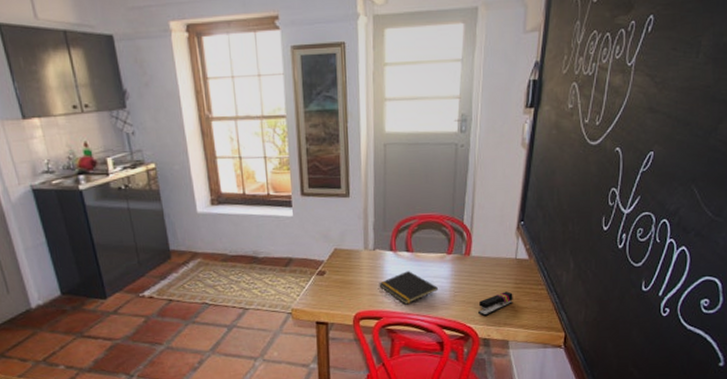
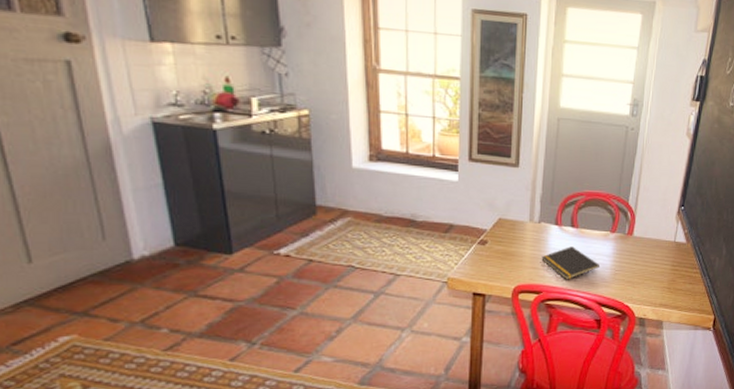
stapler: present [478,291,513,317] -> none [636,273,670,297]

